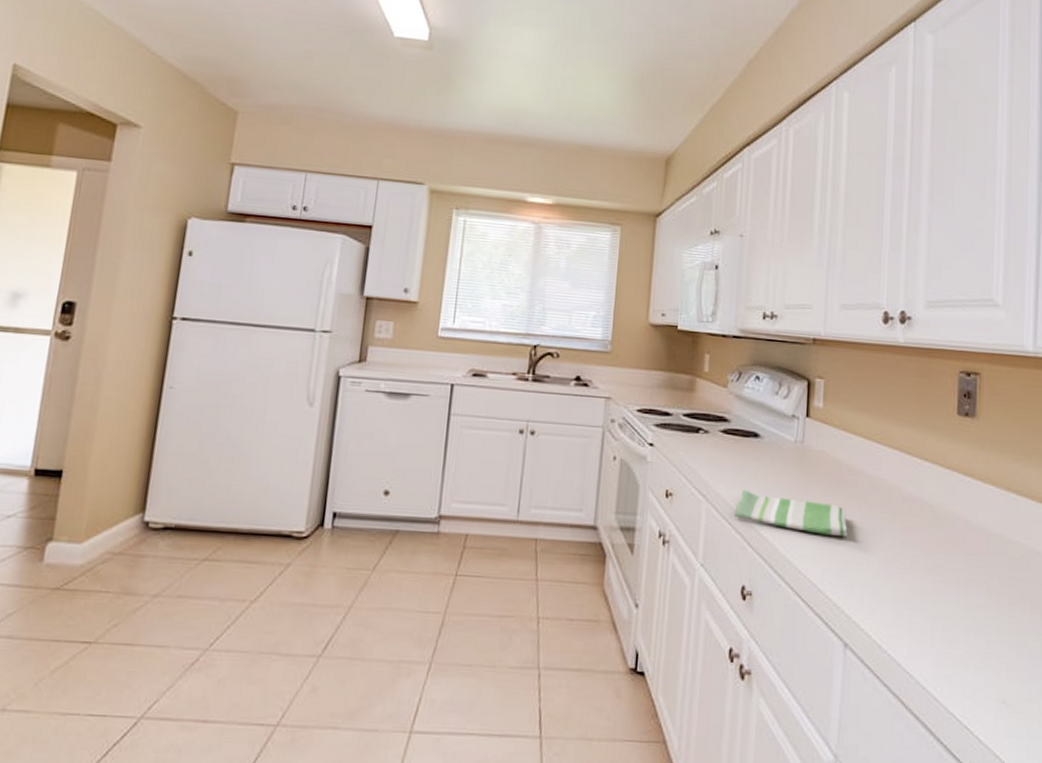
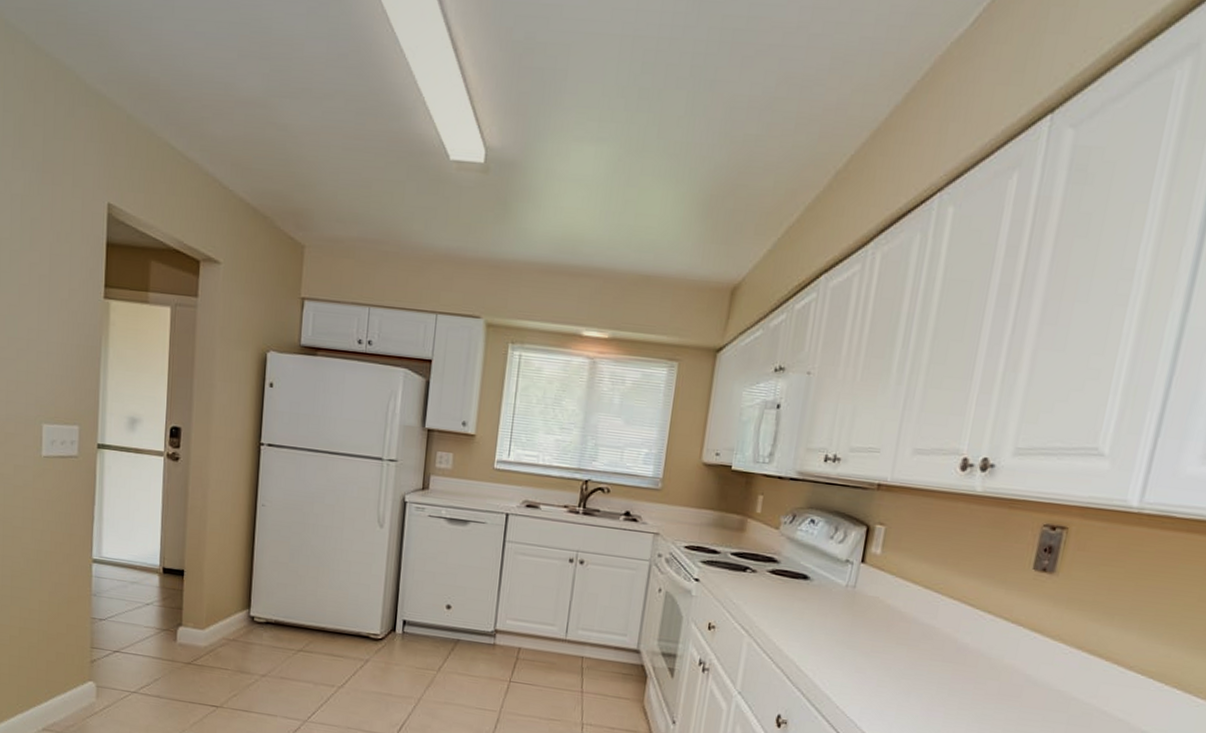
dish towel: present [733,489,848,536] -> none [775,627,894,679]

